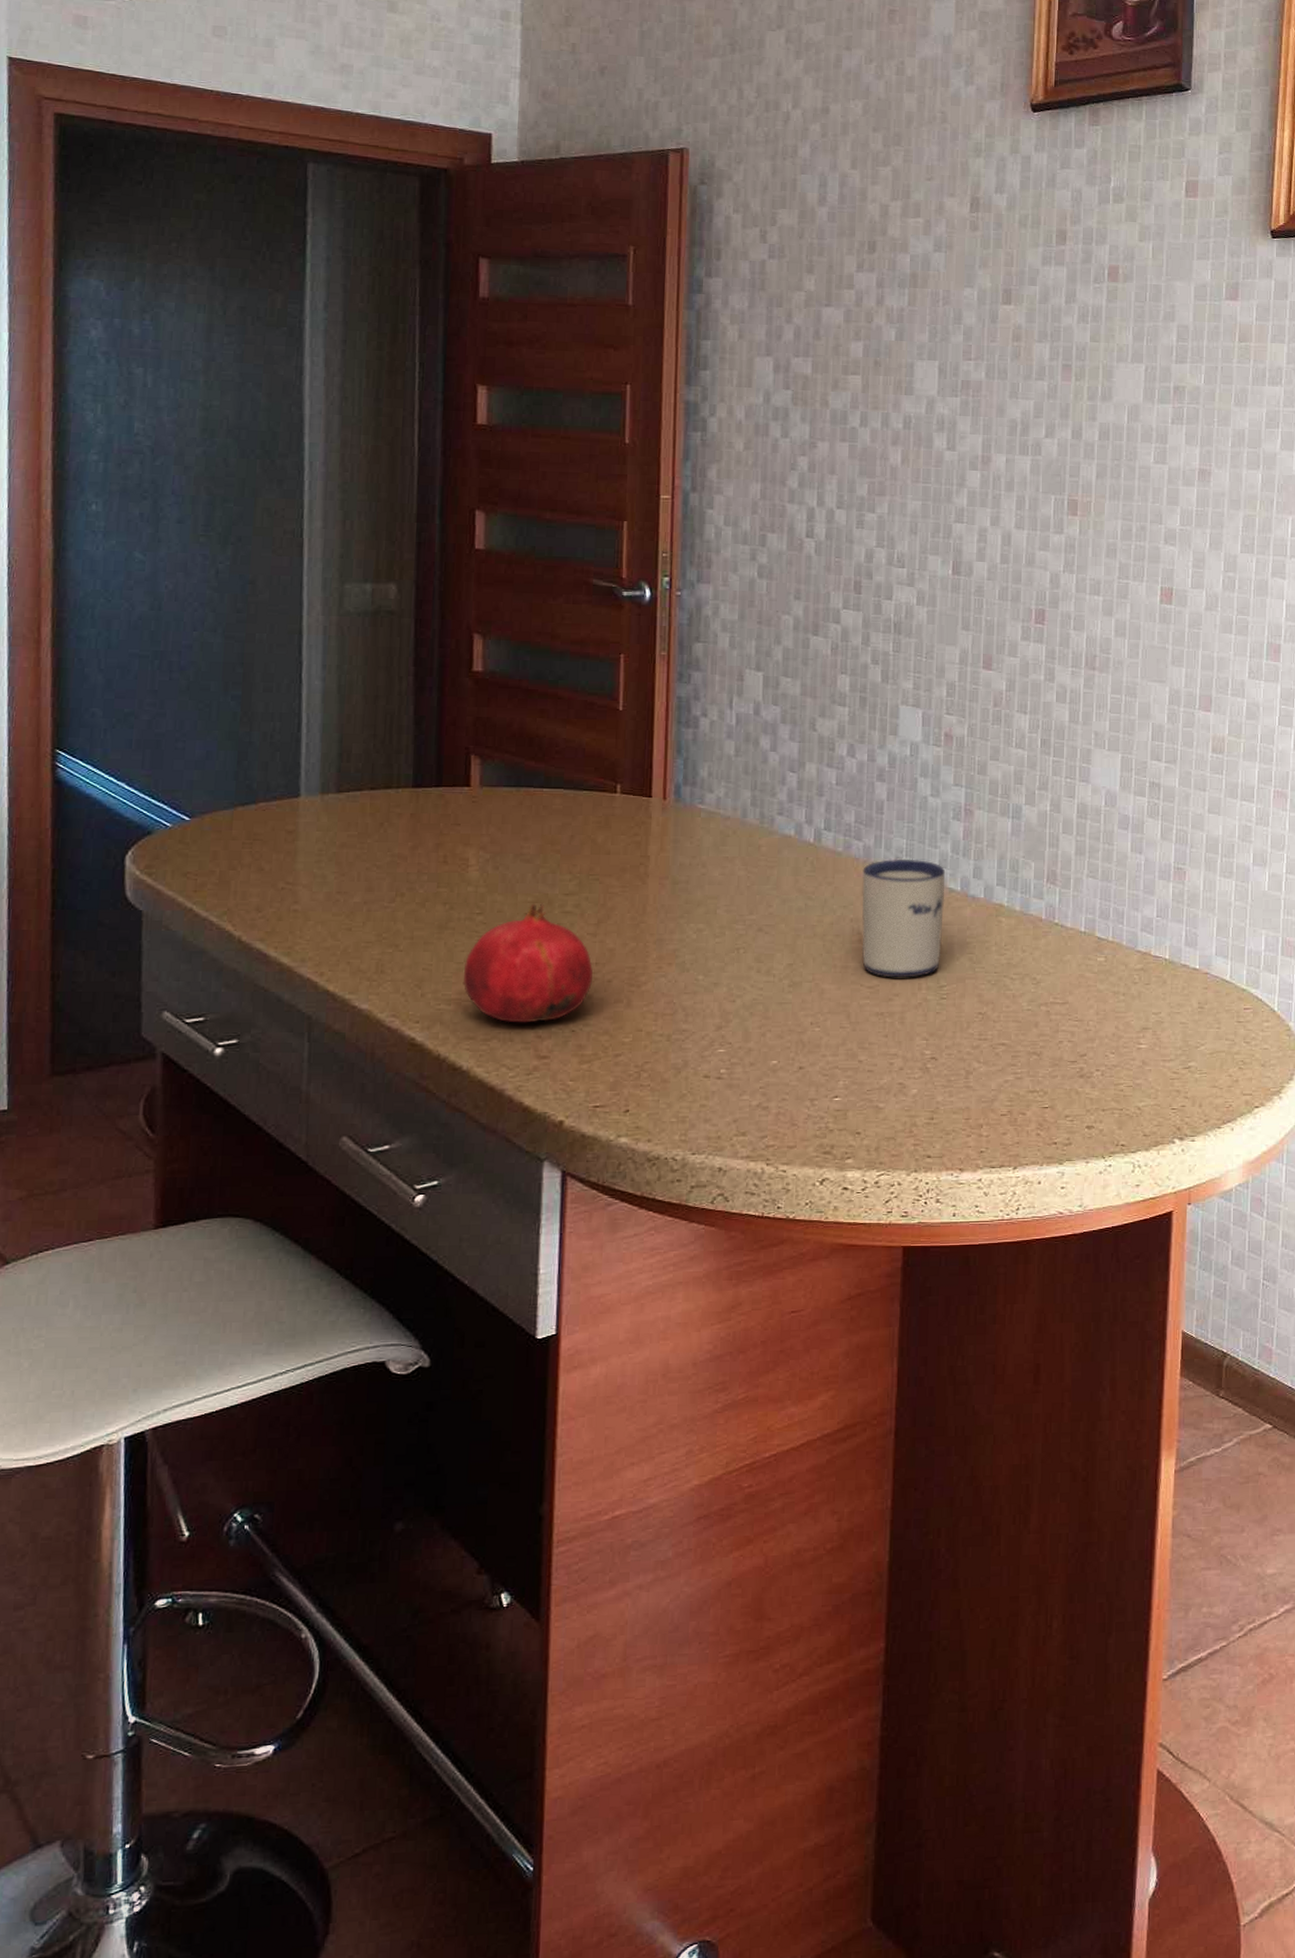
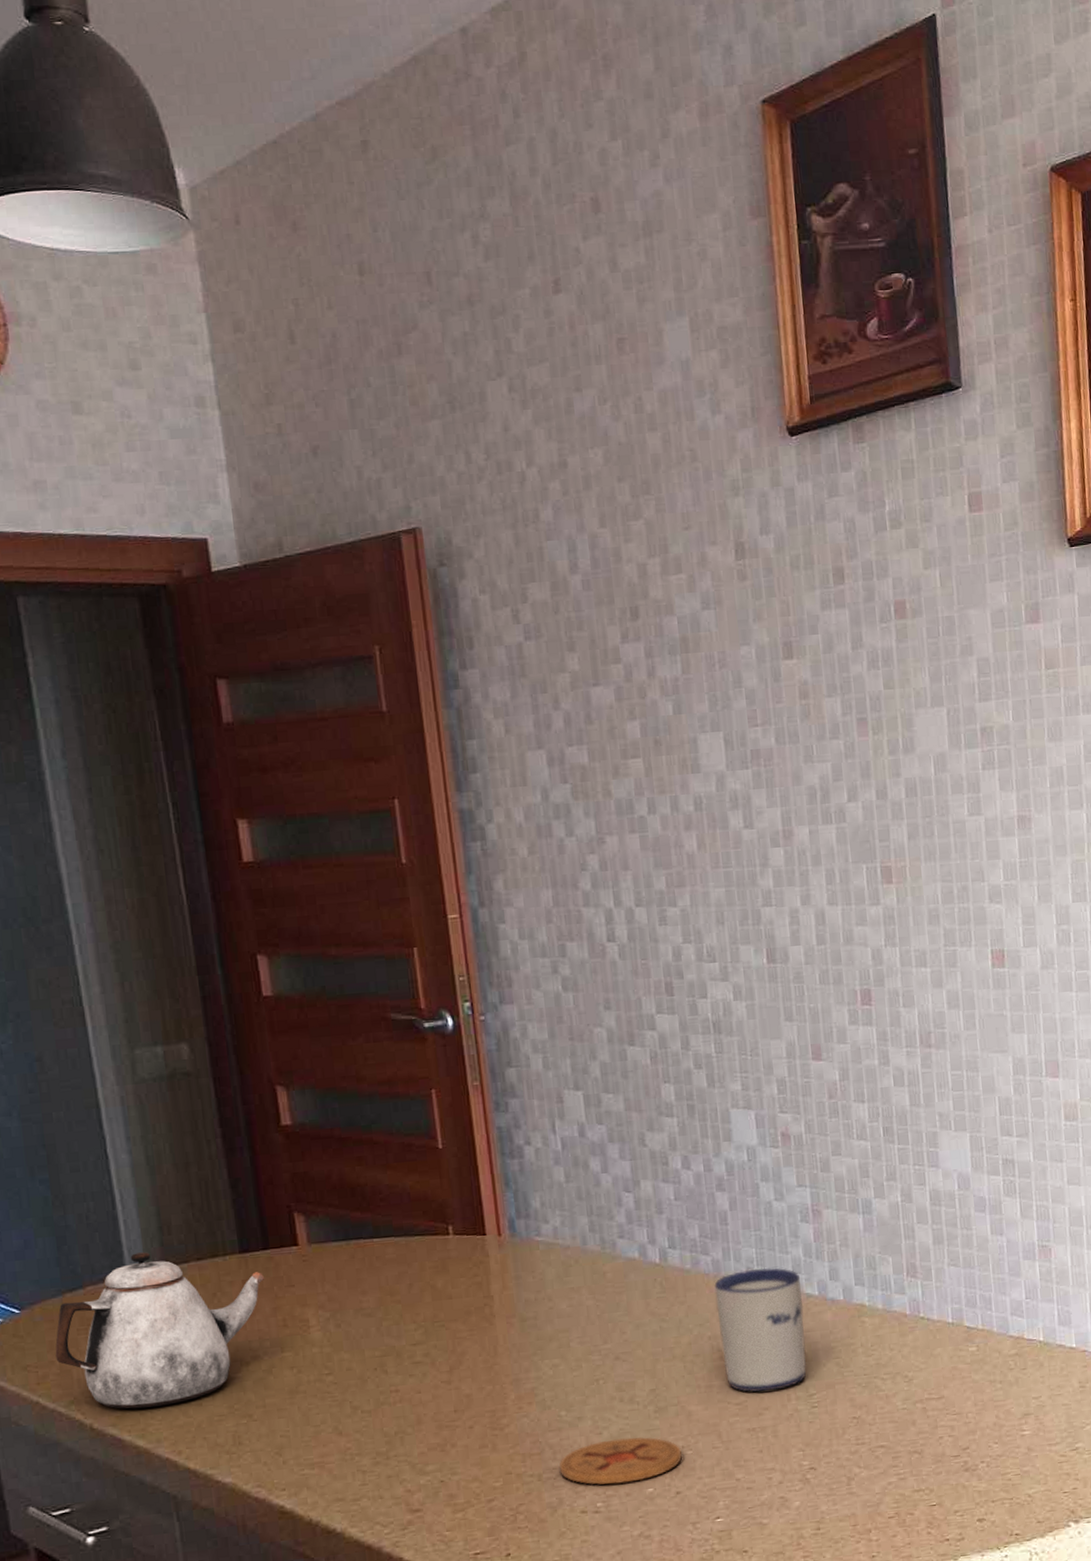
teapot: none [217,776,433,926] -> present [55,1252,265,1409]
fruit: present [462,903,594,1023] -> none [321,1356,454,1480]
coaster: none [689,1008,809,1053] -> present [559,1436,682,1485]

